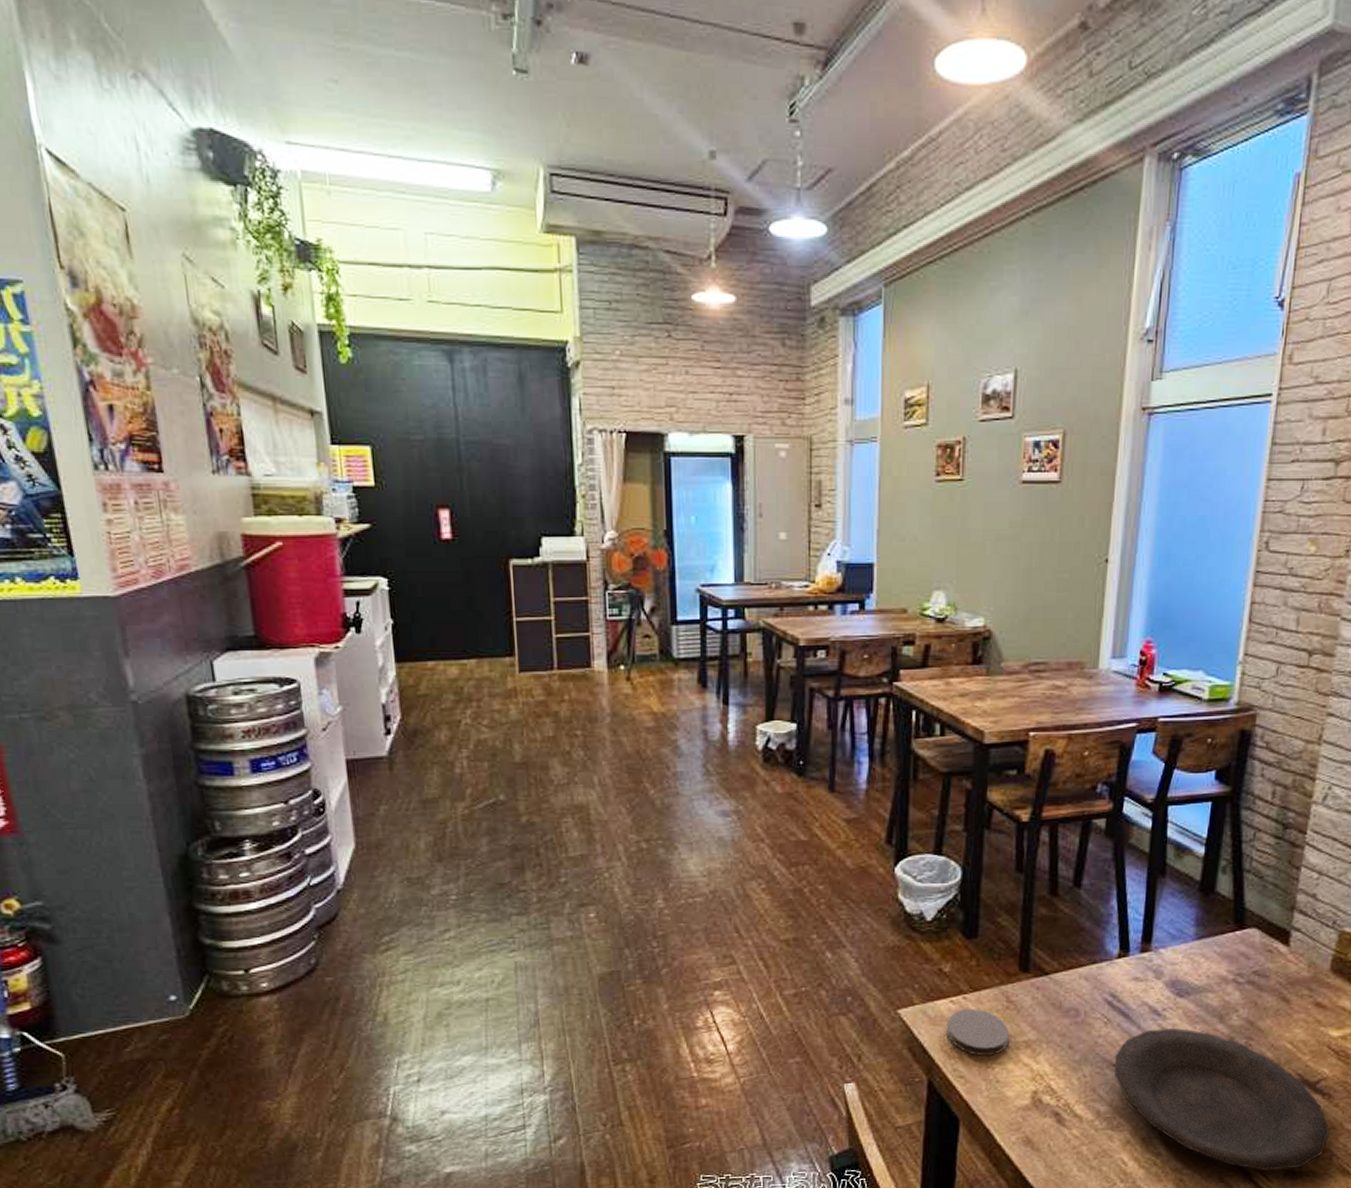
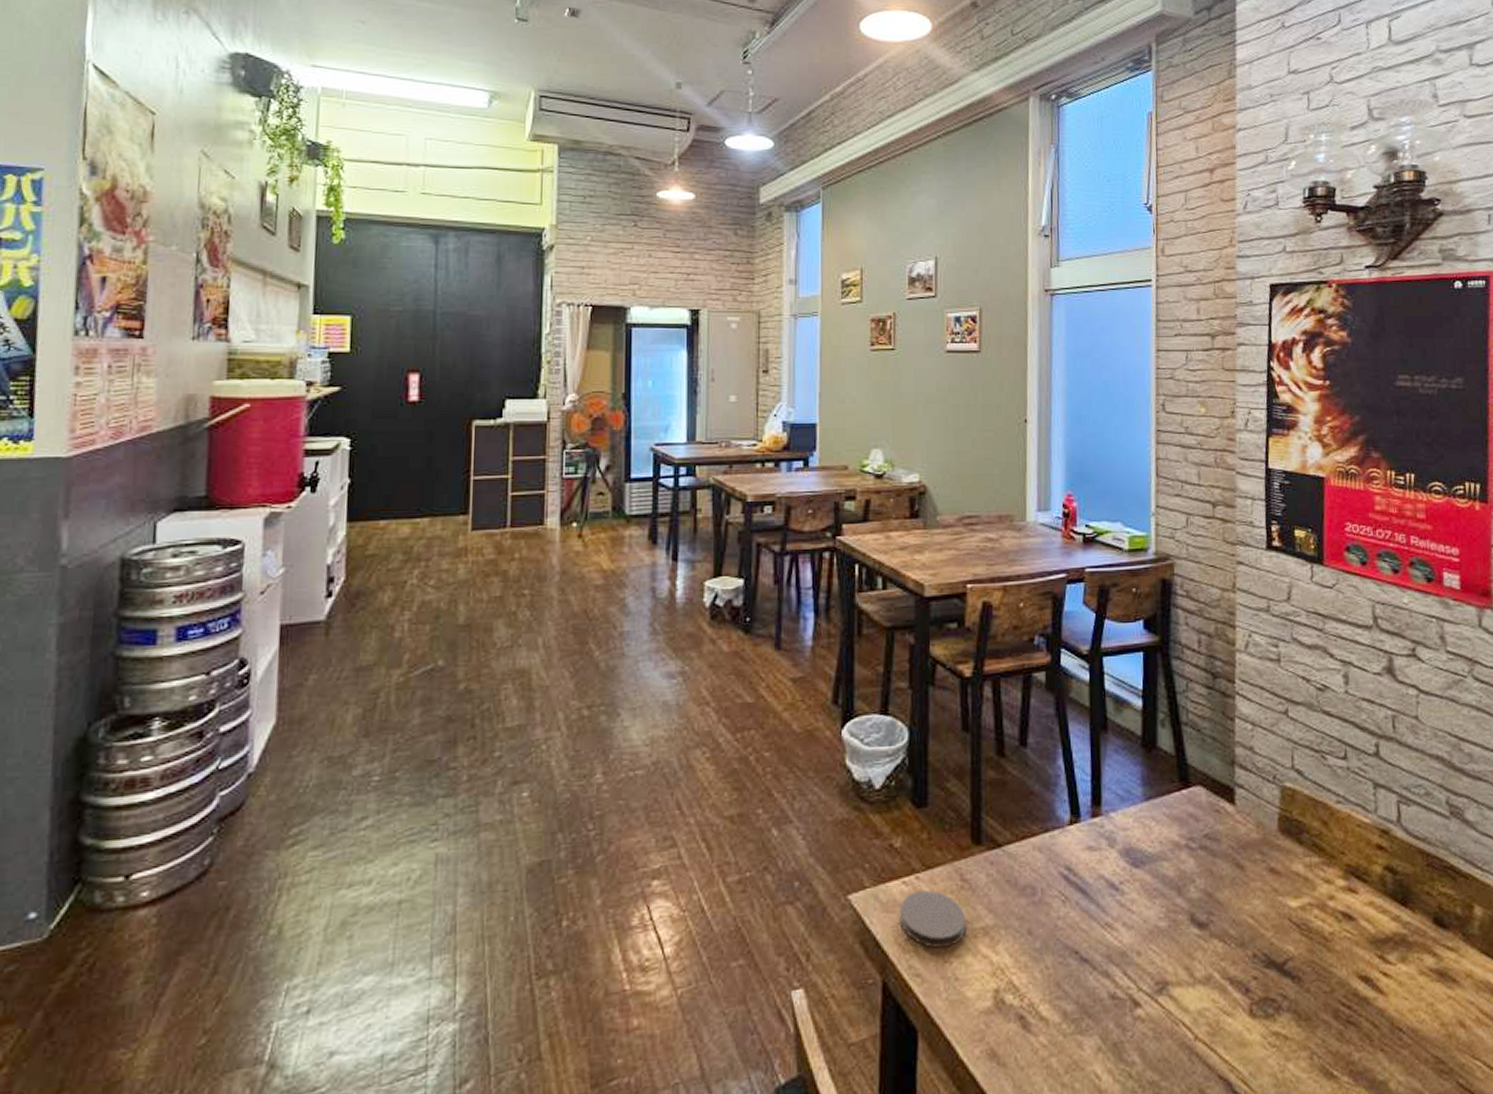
plate: present [1114,1027,1330,1172] -> none [1076,904,1306,1079]

